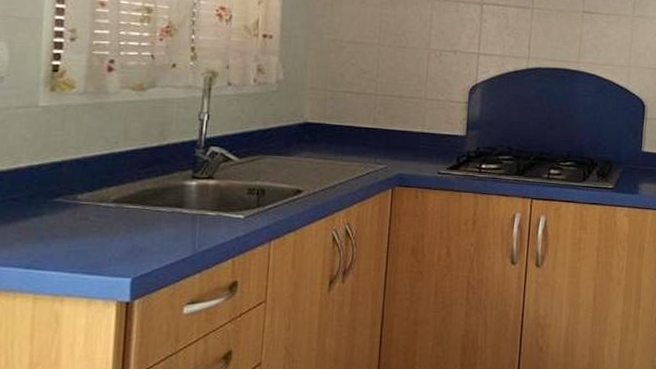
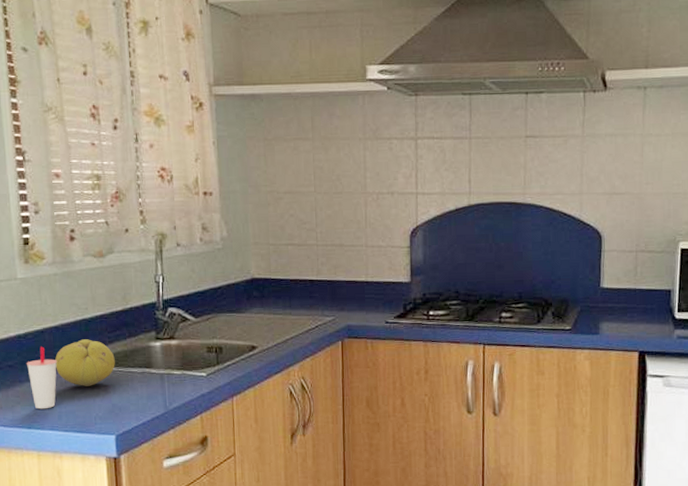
cup: none [35,180,74,248] -> present [26,346,58,409]
fruit: none [70,174,142,225] -> present [55,339,115,386]

